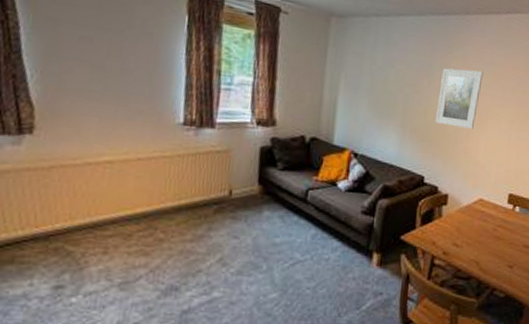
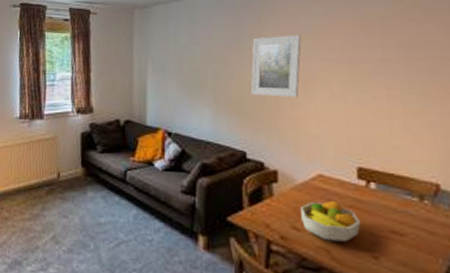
fruit bowl: none [461,221,505,255] -> present [301,200,361,242]

